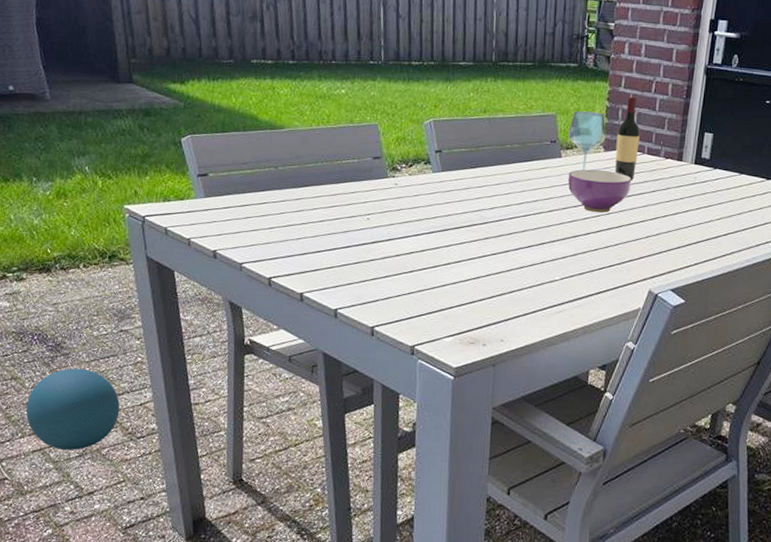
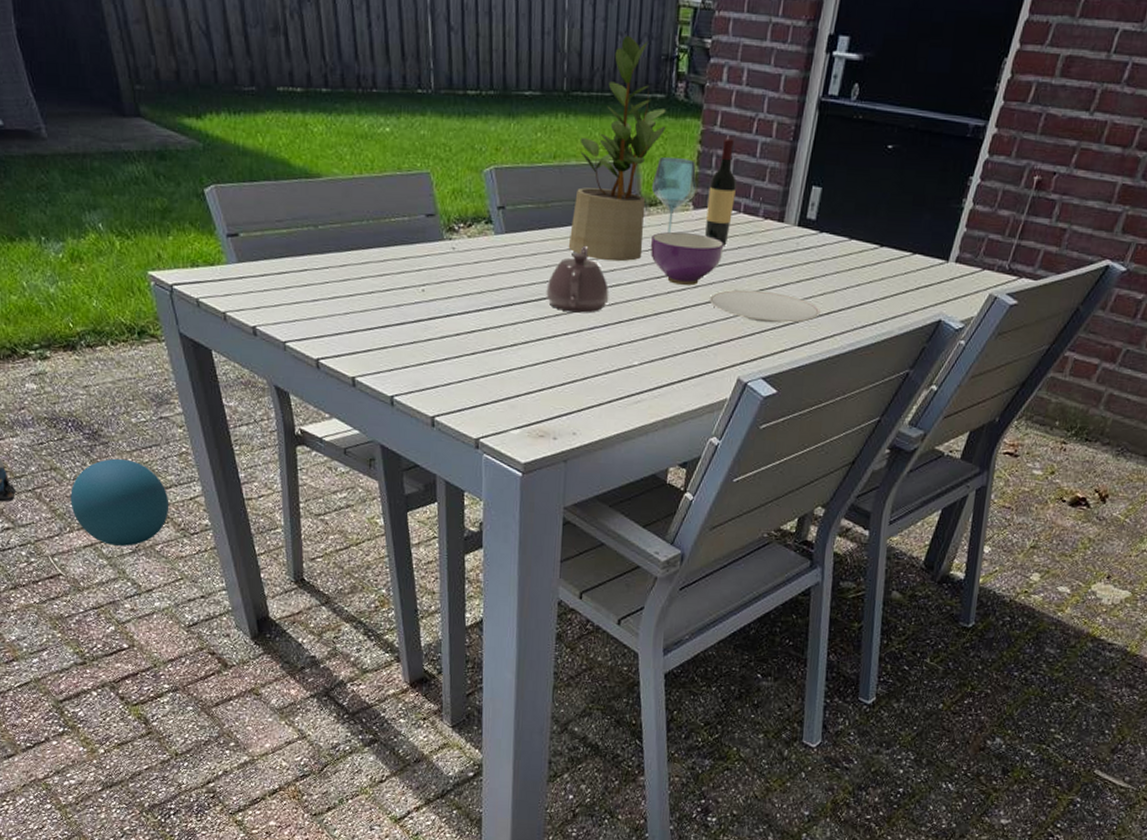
teapot: none [477,181,533,237] -> present [546,245,609,313]
potted plant: none [496,21,579,194] -> present [568,36,667,262]
plate: none [620,215,719,243] -> present [709,289,821,323]

